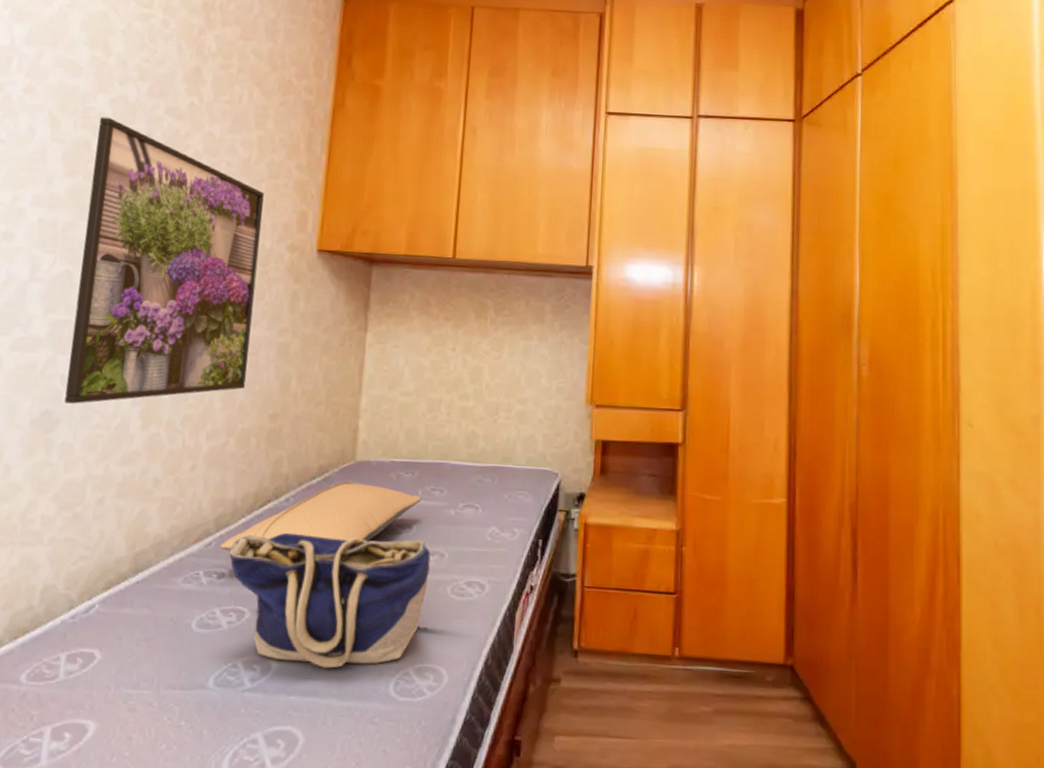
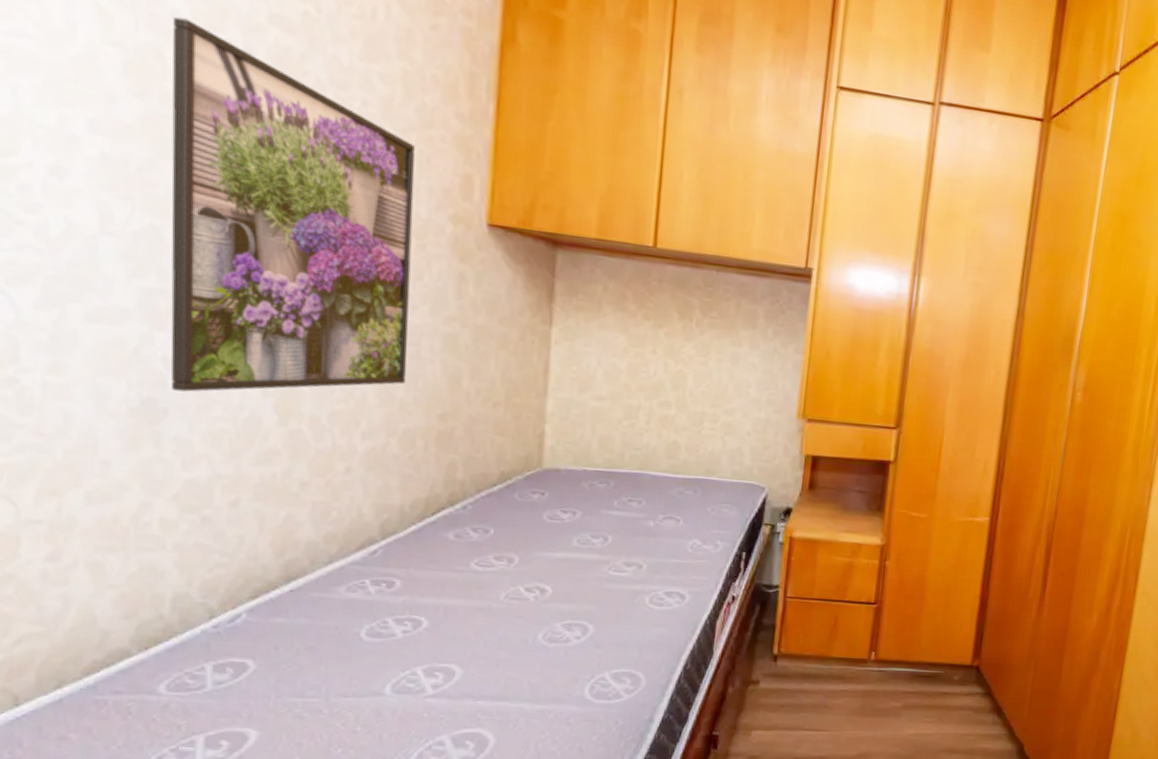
pillow: present [219,481,421,551] -> none [387,489,617,560]
tote bag: present [229,532,431,669] -> none [399,541,628,675]

